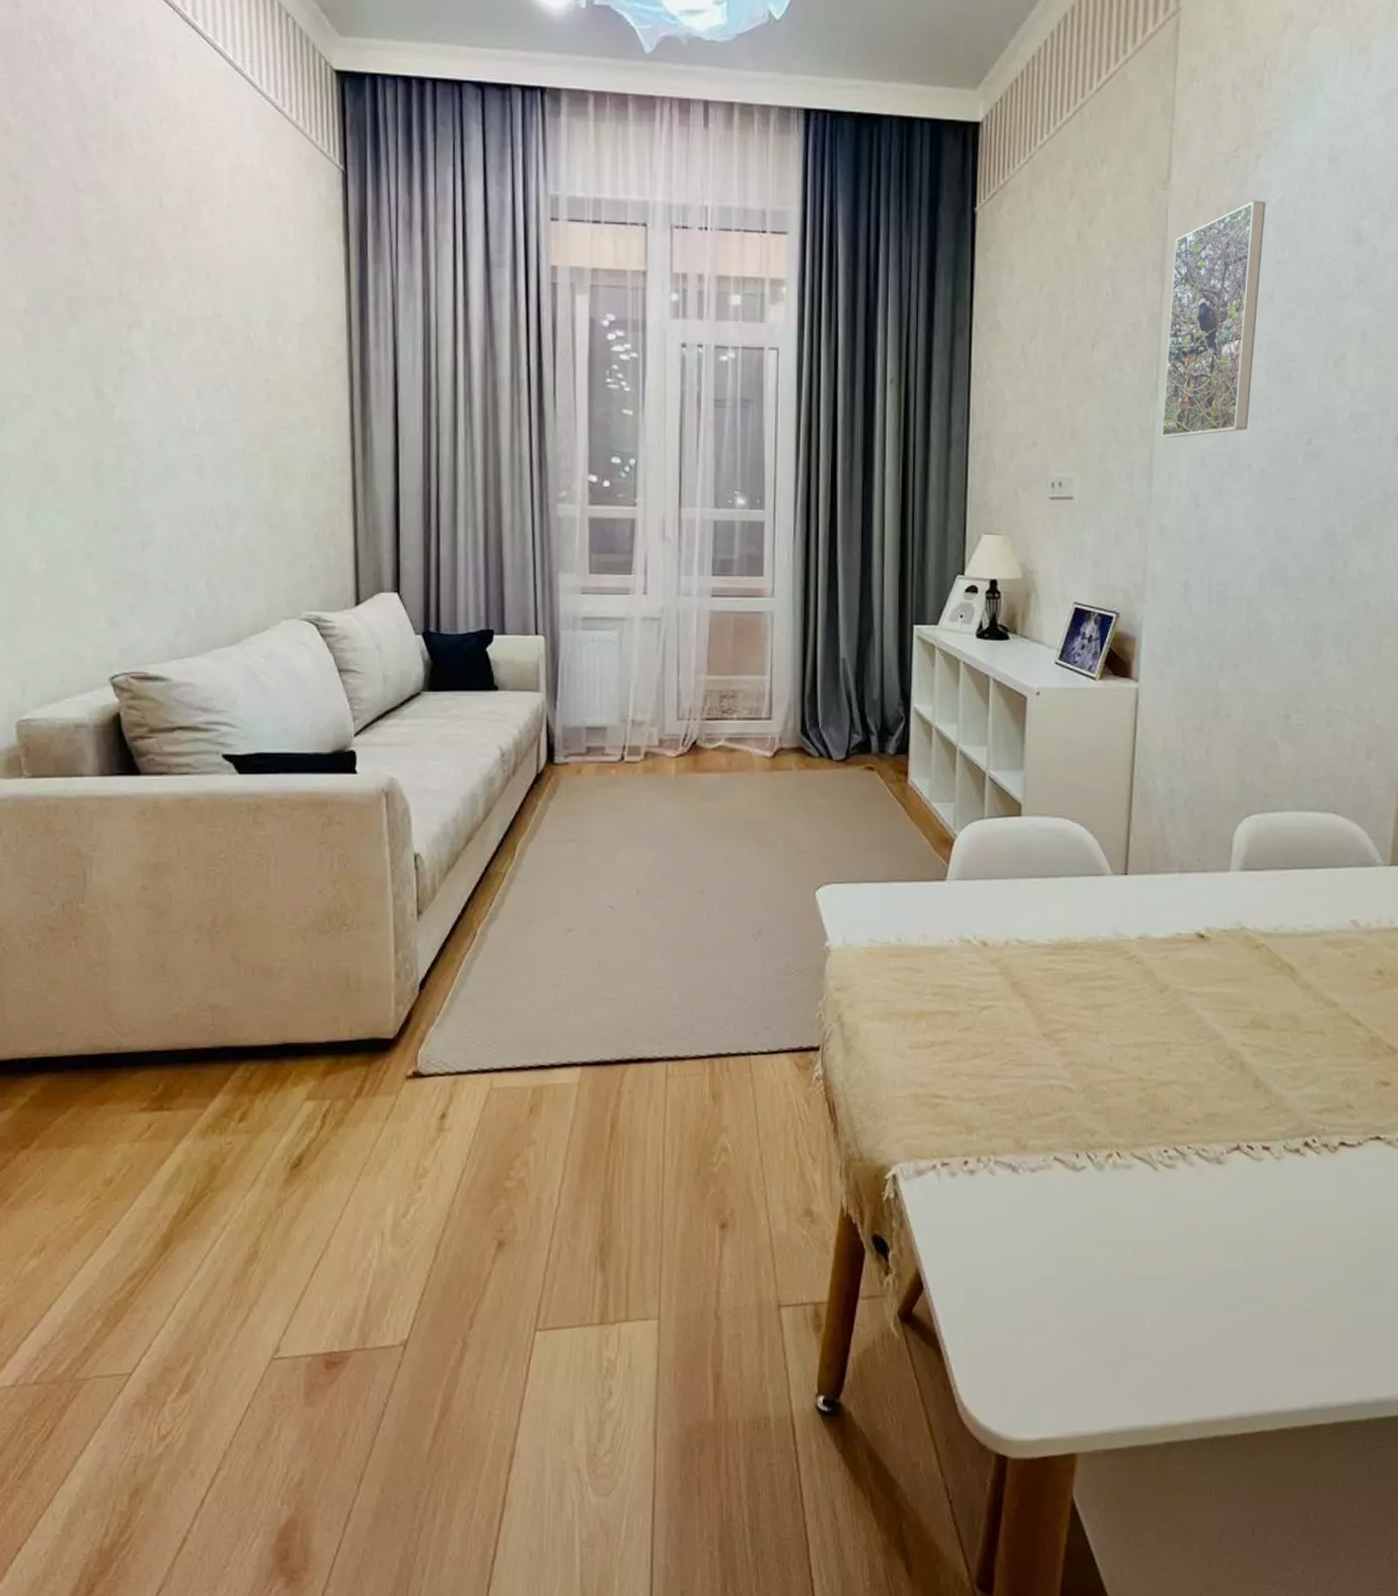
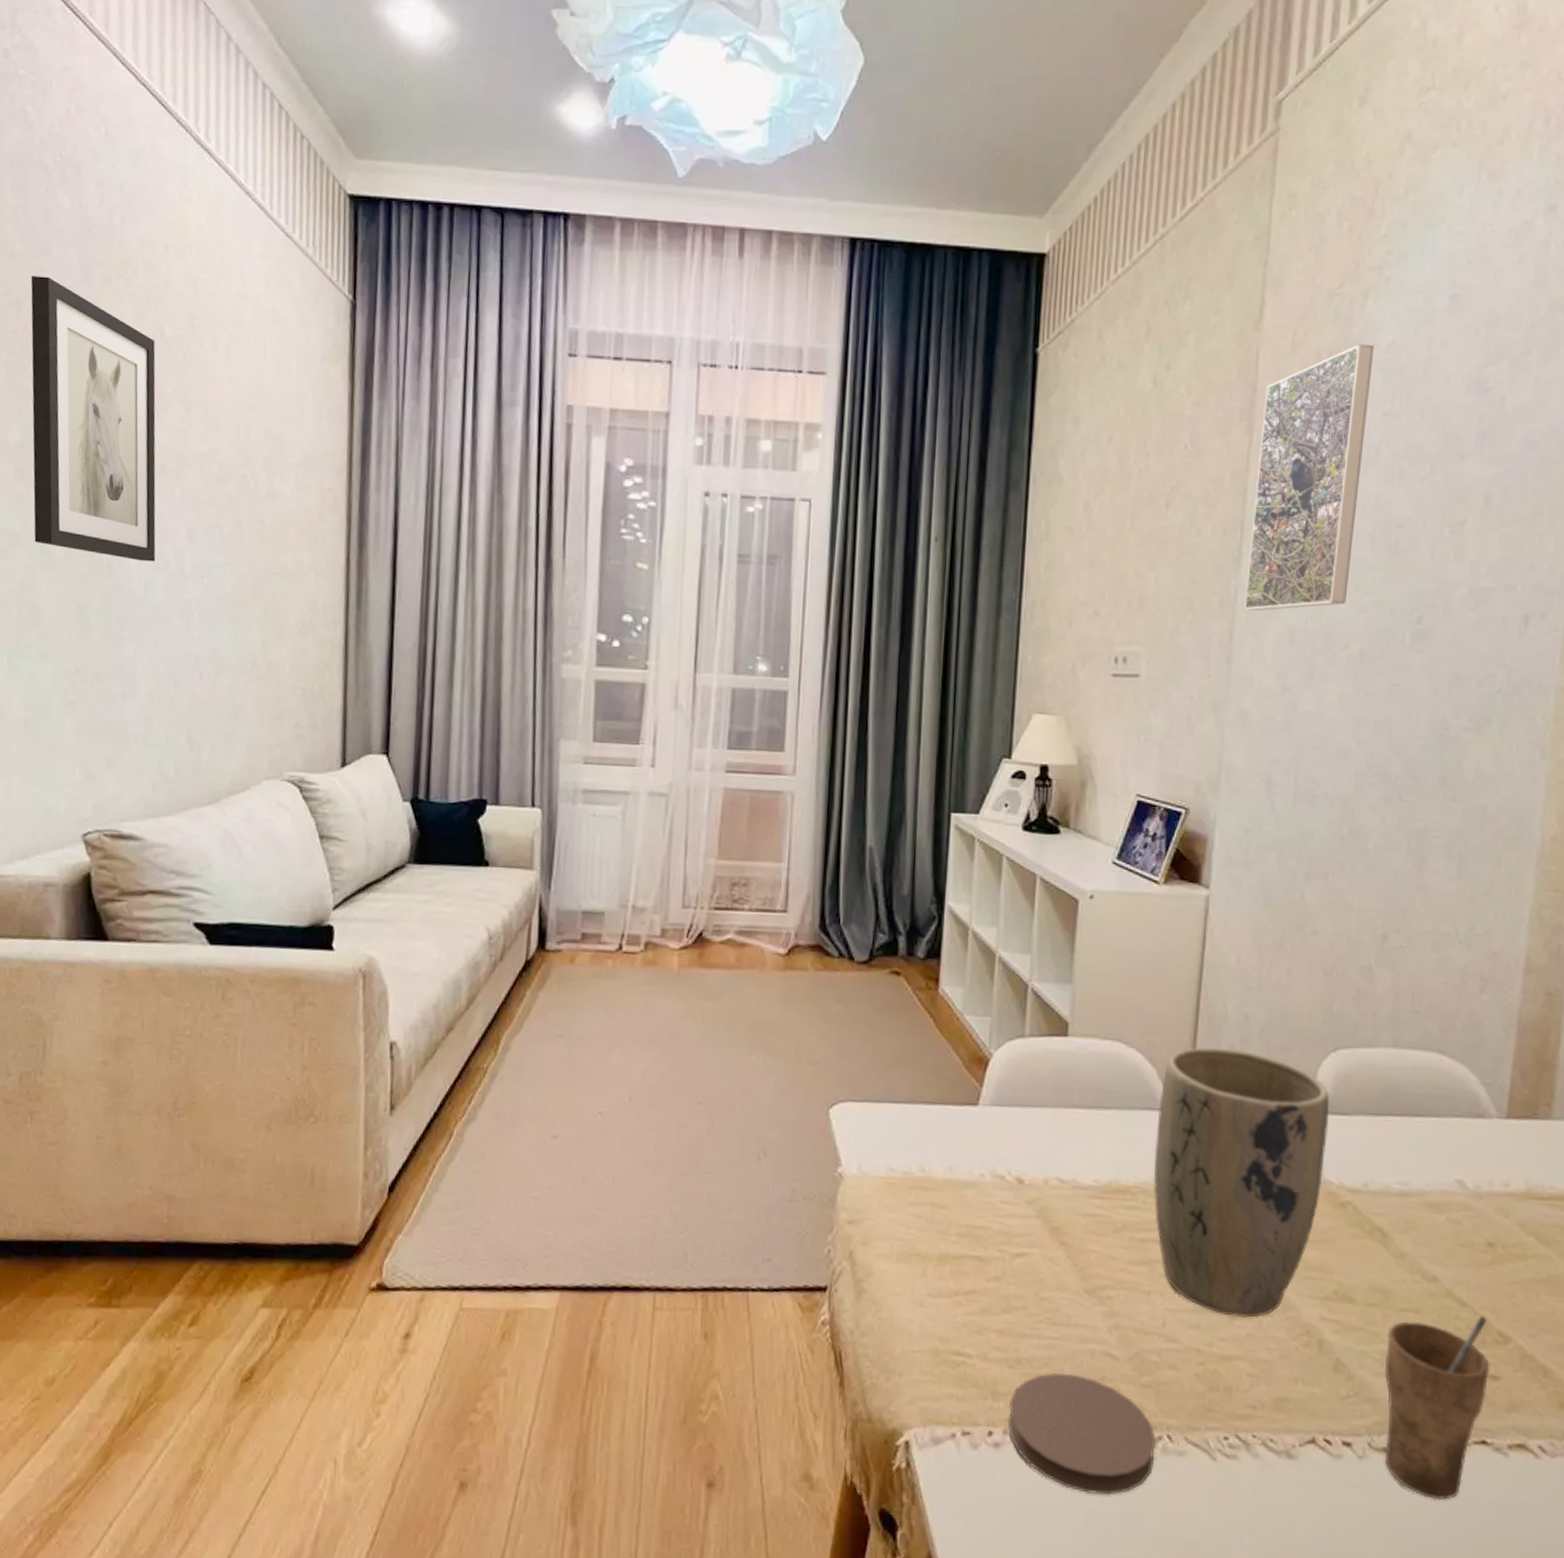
wall art: none [27,149,167,420] -> present [30,276,156,562]
coaster: none [980,1106,1107,1207] -> present [1007,1373,1156,1495]
plant pot: none [1098,819,1245,1048] -> present [1153,1046,1329,1318]
cup: none [1295,1033,1382,1189] -> present [1384,1316,1490,1501]

